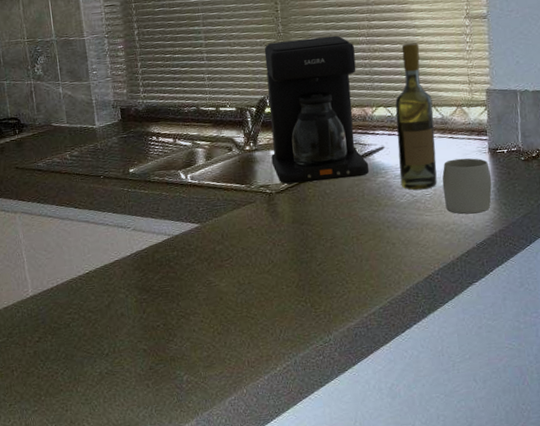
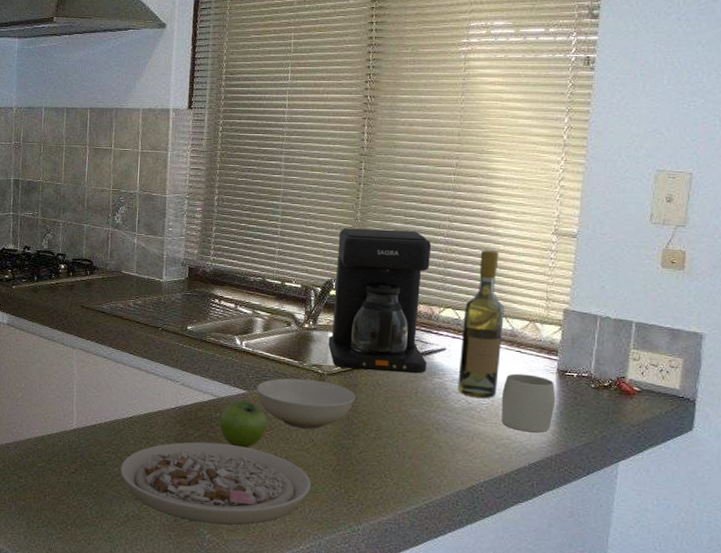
plate: none [85,280,278,366] -> present [120,442,312,525]
fruit: none [178,234,225,282] -> present [220,399,267,448]
bowl: none [208,200,307,252] -> present [256,378,356,429]

